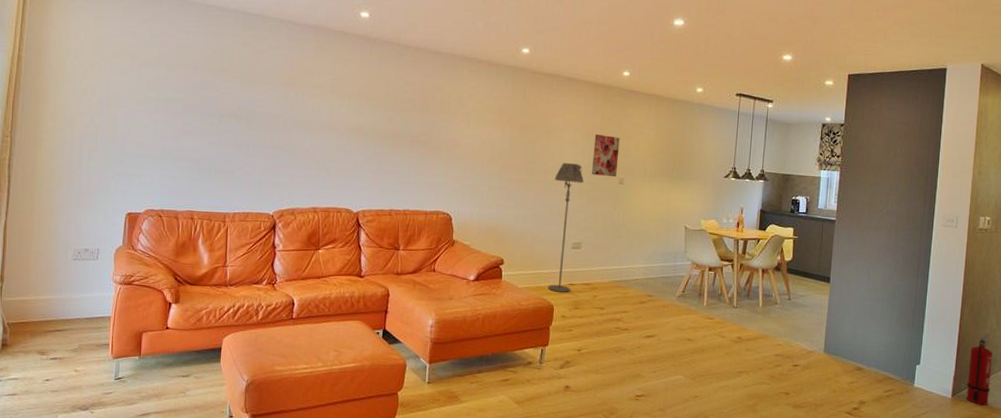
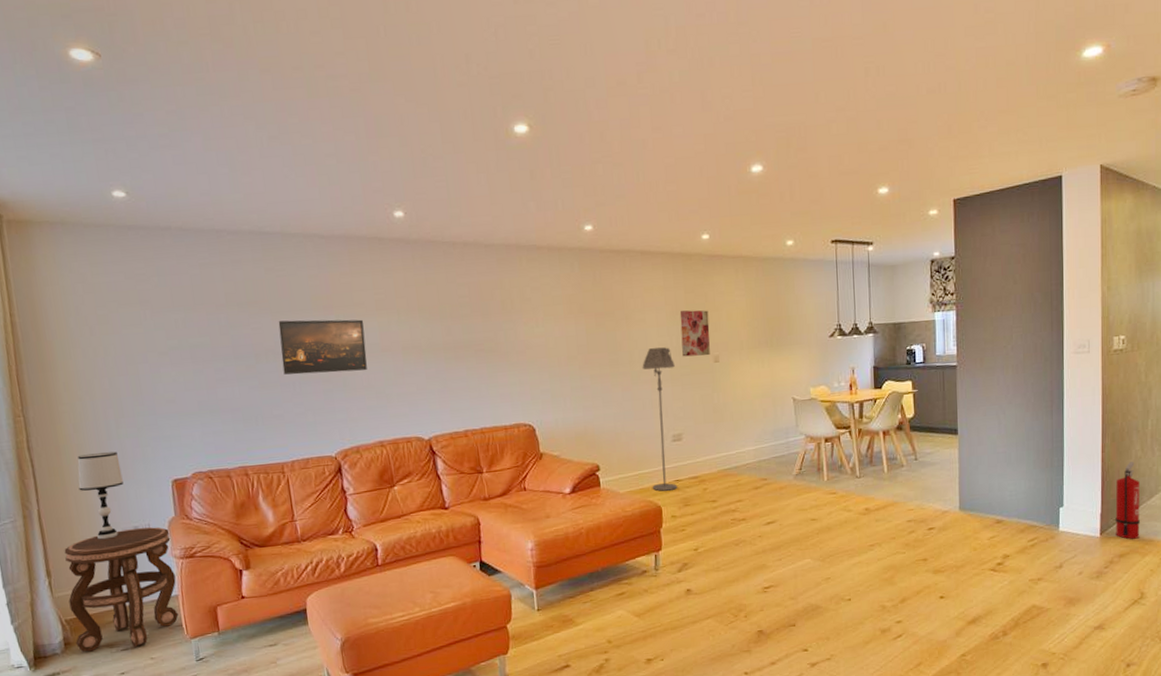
side table: none [12,250,115,358] -> present [64,527,179,653]
table lamp: none [44,178,85,257] -> present [77,451,123,540]
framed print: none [241,90,318,144] -> present [278,319,367,375]

